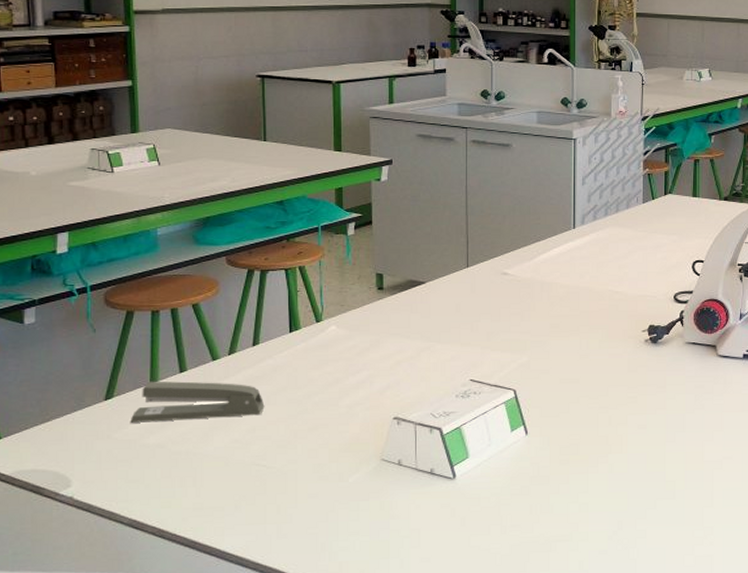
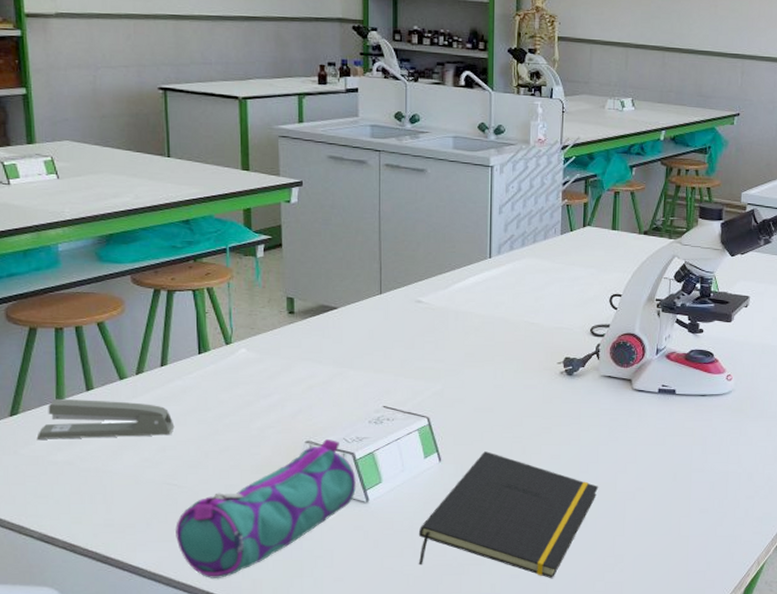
pencil case: none [264,414,443,563] -> present [176,438,356,579]
notepad: none [505,423,686,554] -> present [418,451,599,579]

